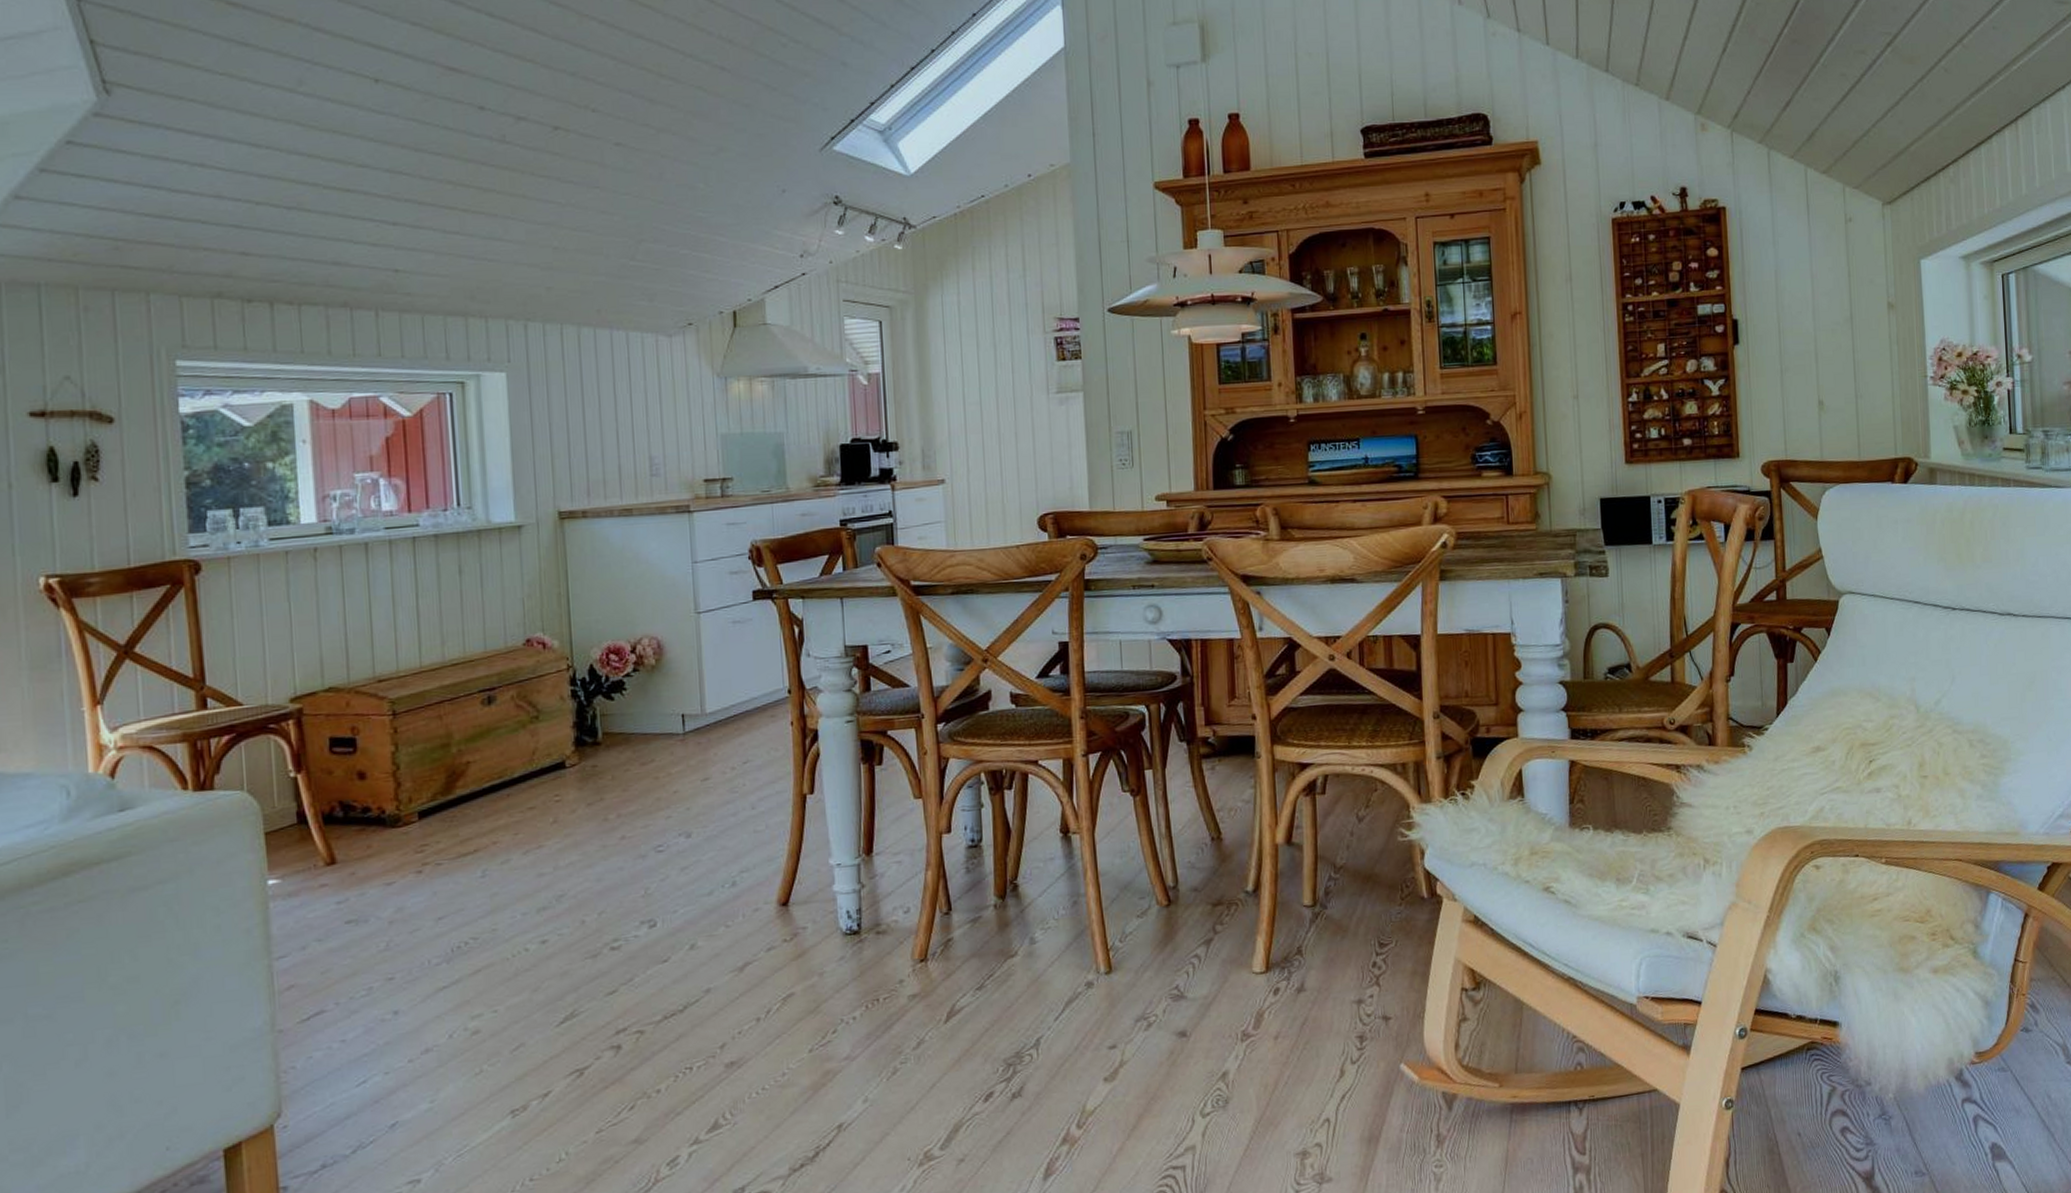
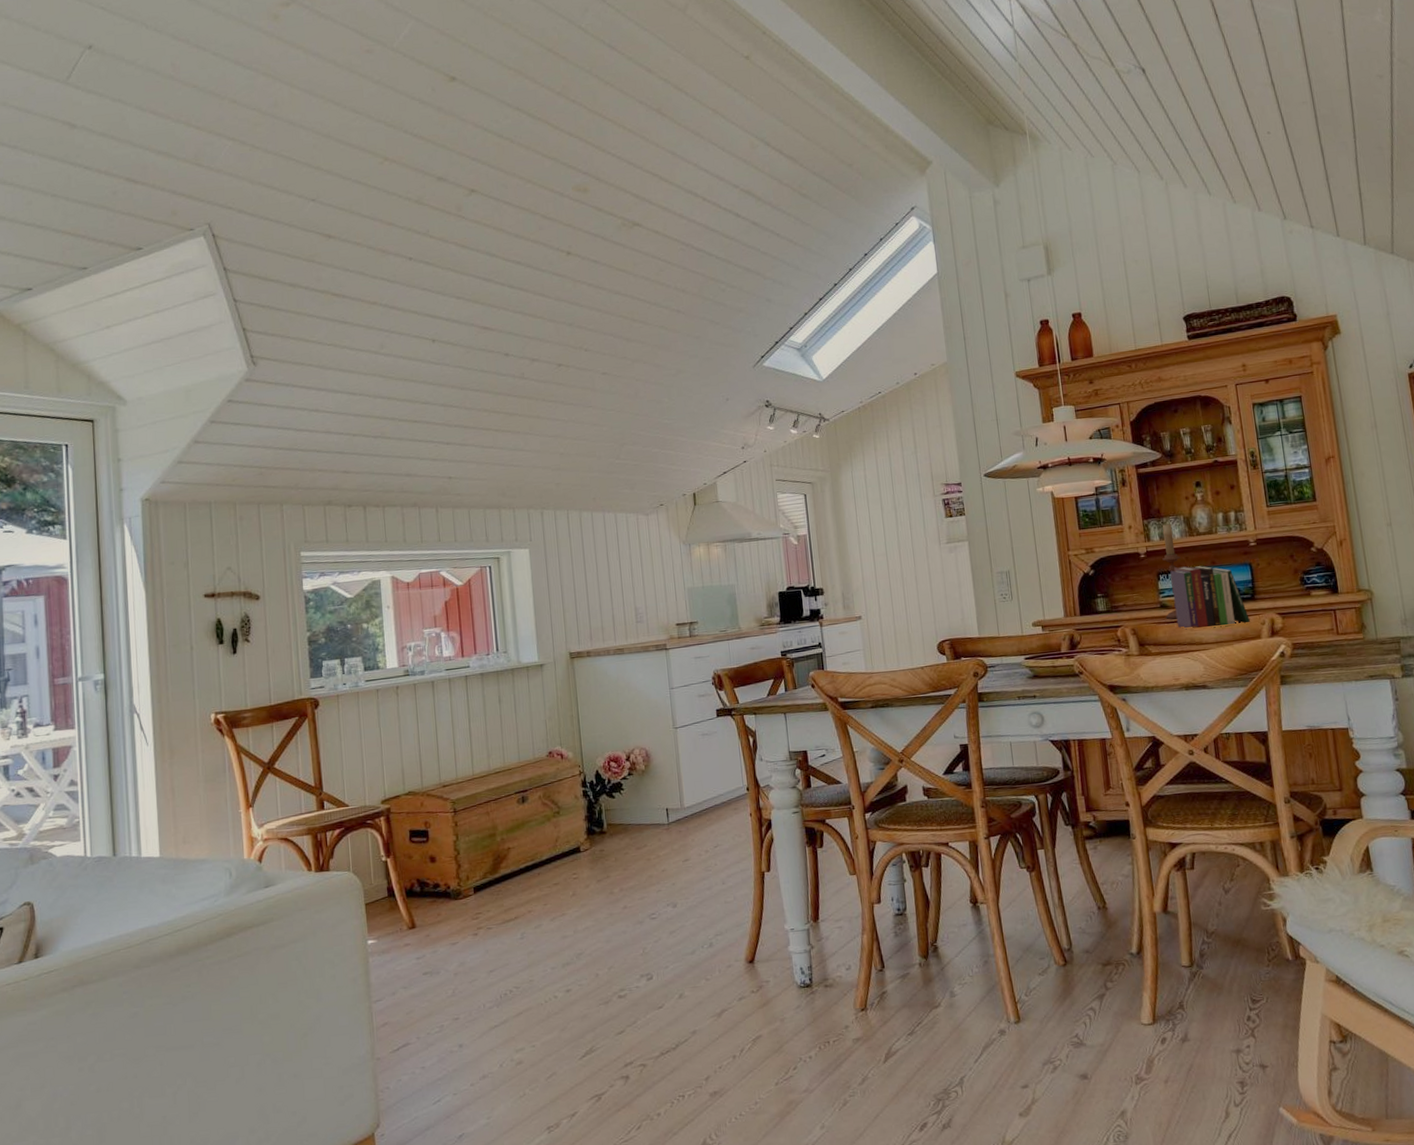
candlestick: none [1314,380,1337,499] -> present [1162,522,1181,619]
books: none [1323,435,1411,512] -> present [1170,566,1250,630]

